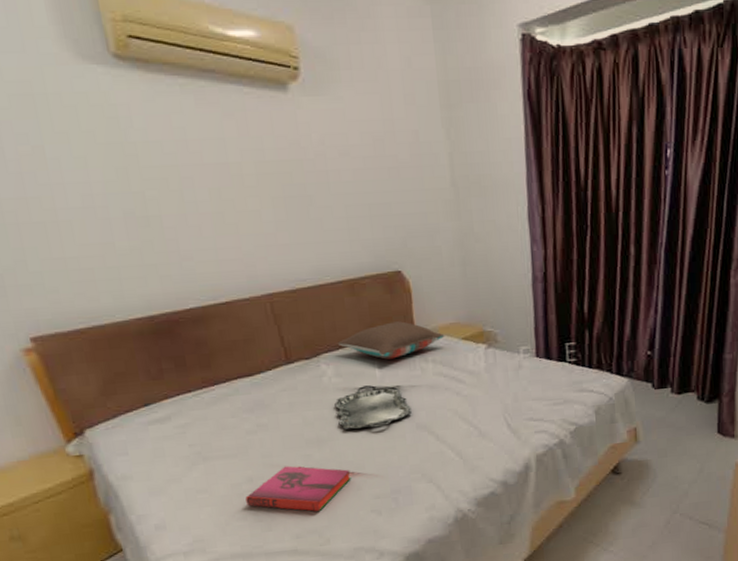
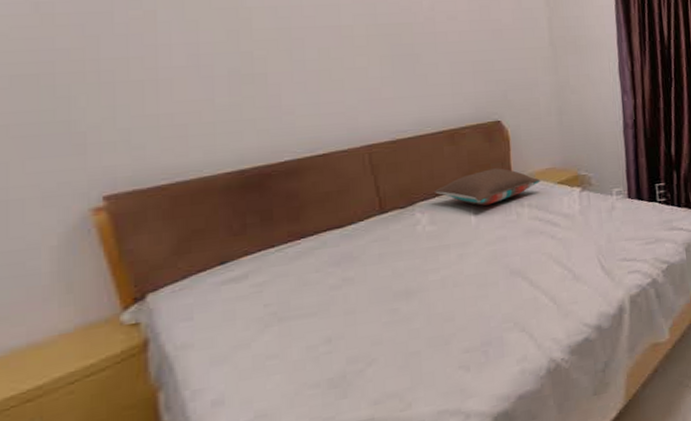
hardback book: present [245,466,351,512] -> none [321,322,440,373]
serving tray: present [334,385,412,430] -> none [427,232,506,279]

